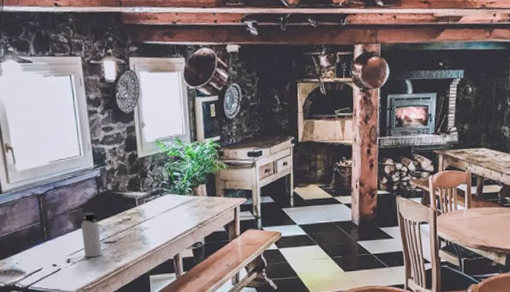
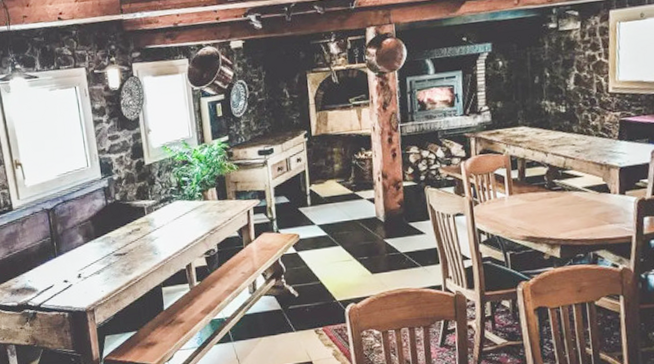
water bottle: present [81,212,102,258] -> none [91,224,113,272]

